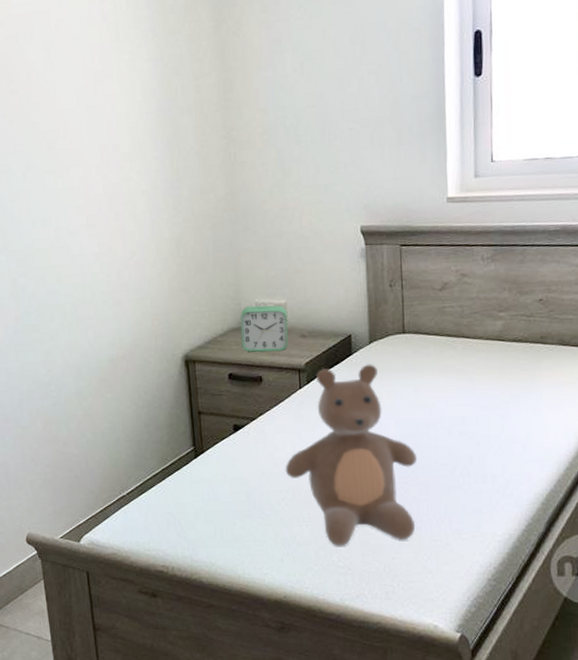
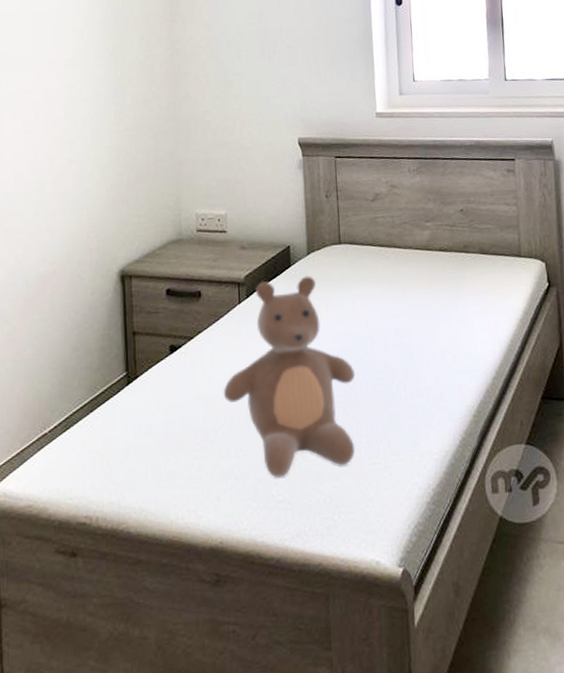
alarm clock: present [240,305,288,352] -> none [180,216,228,266]

